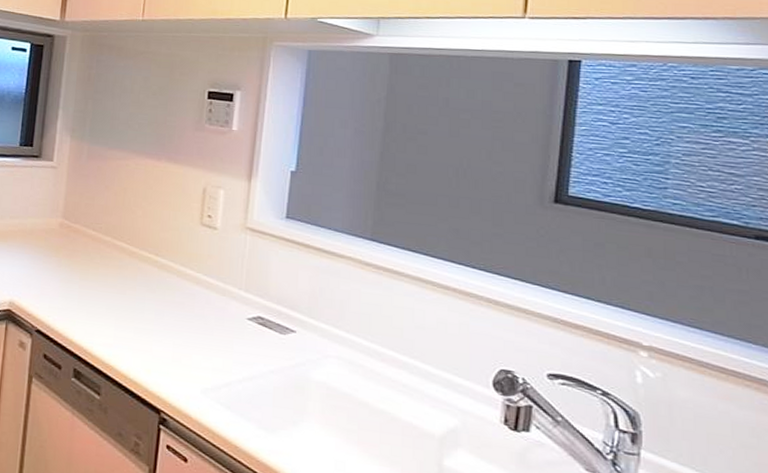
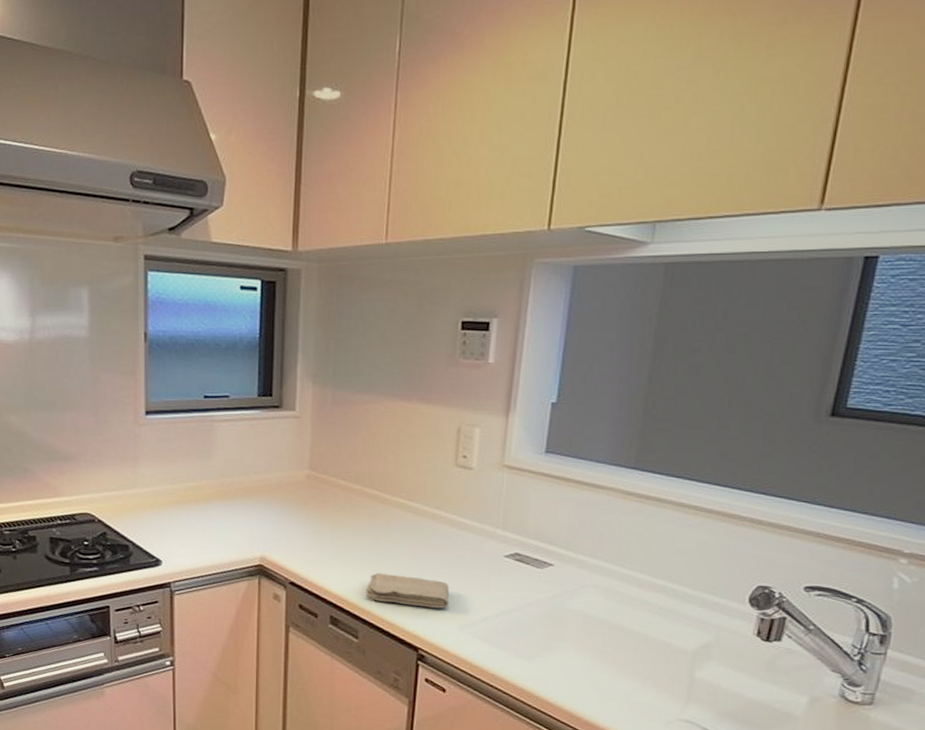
washcloth: none [110,326,193,369] -> present [366,572,450,608]

